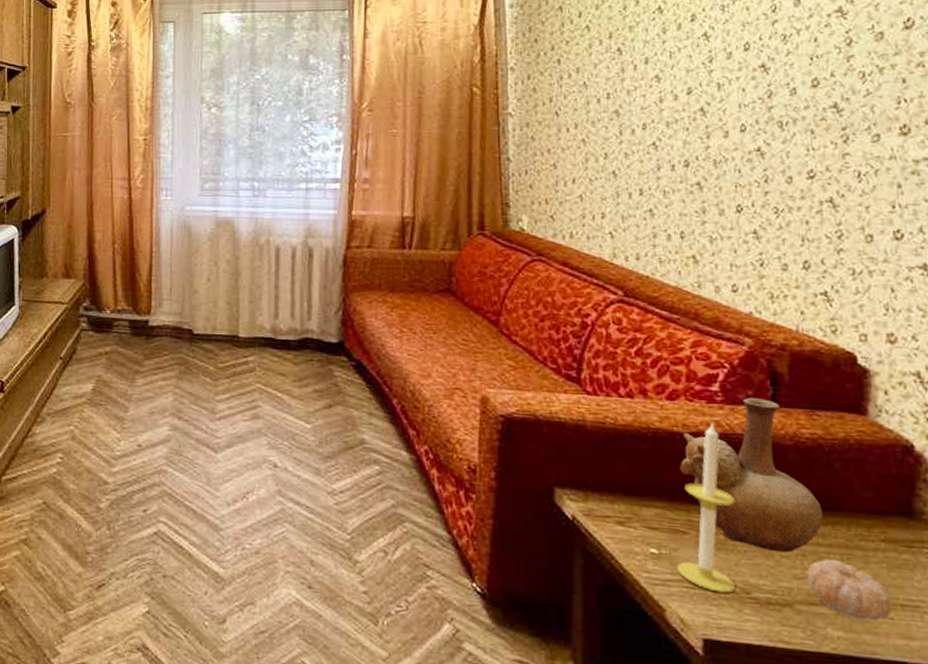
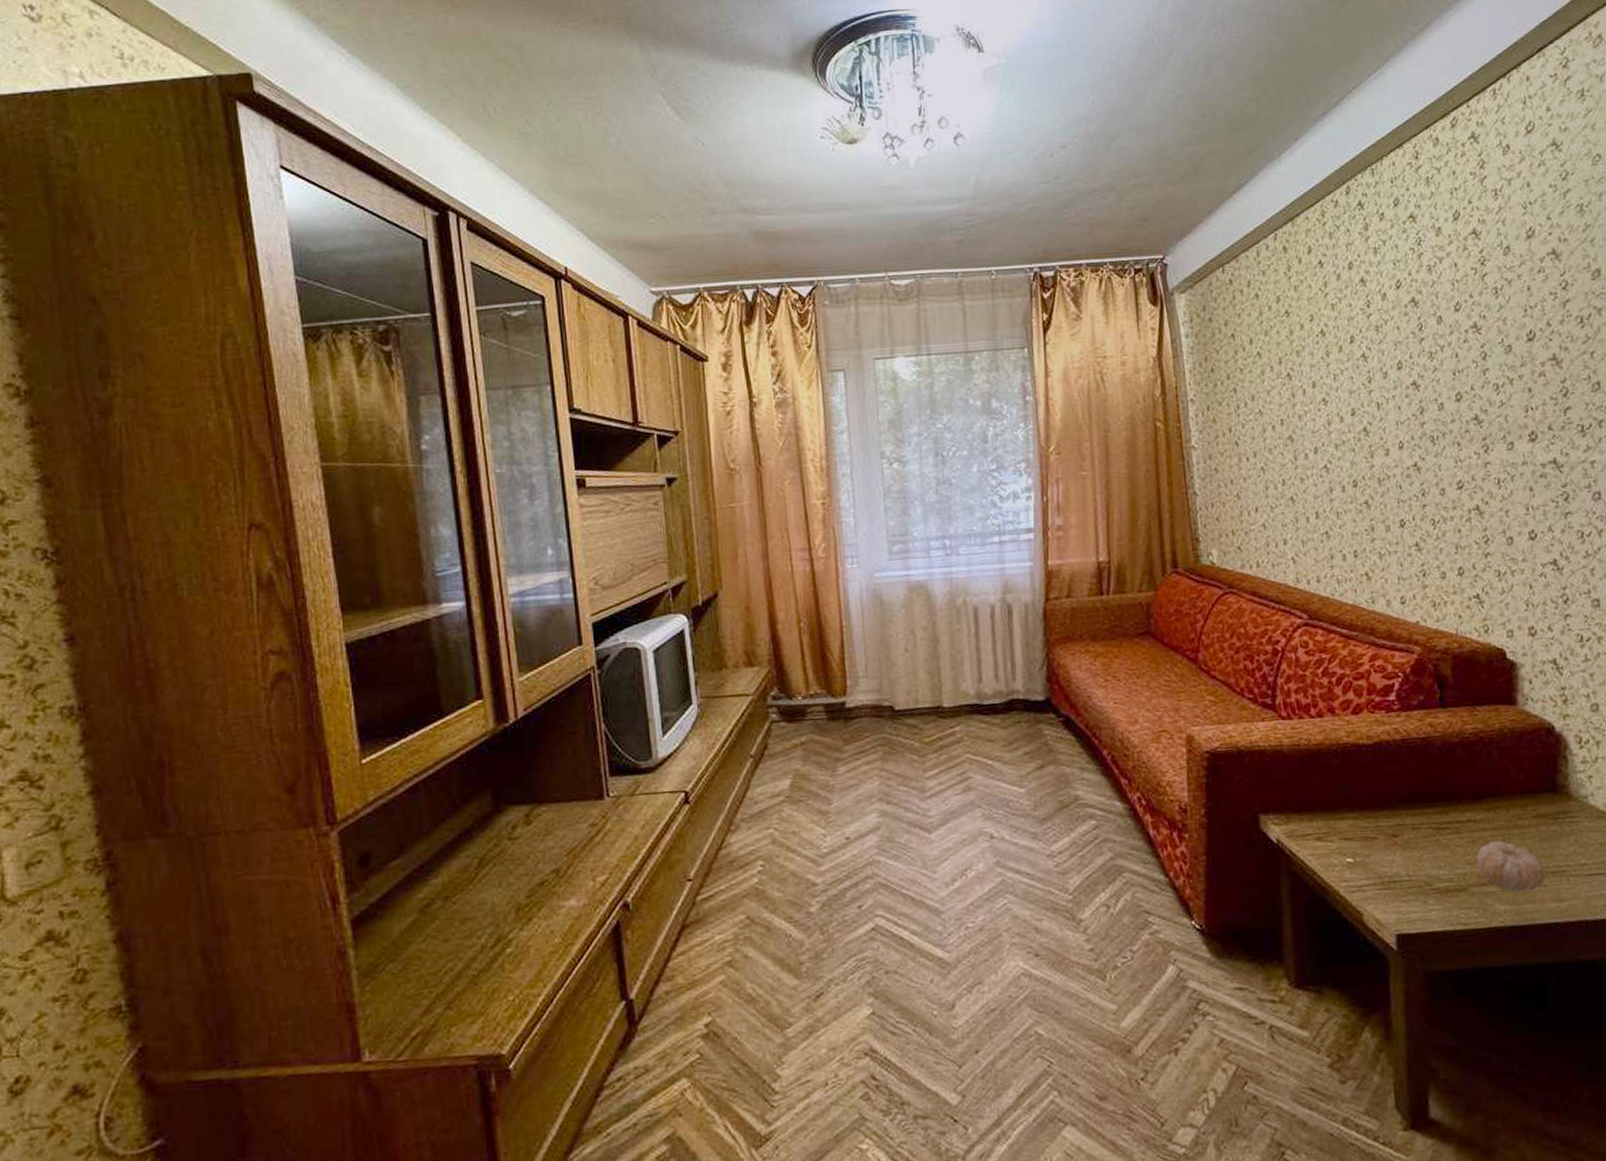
candle: present [677,422,735,593] -> none [1370,730,1420,889]
vase: present [679,397,824,553] -> none [1366,701,1487,843]

